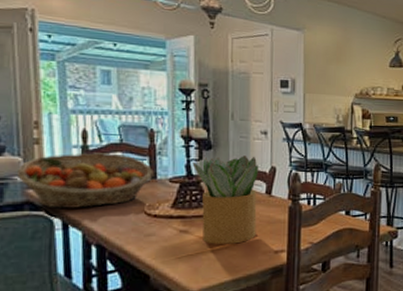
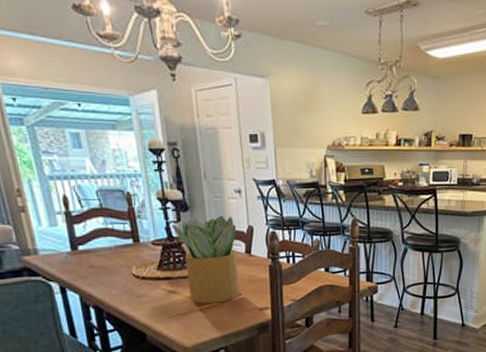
fruit basket: present [18,153,154,208] -> none [10,218,136,274]

